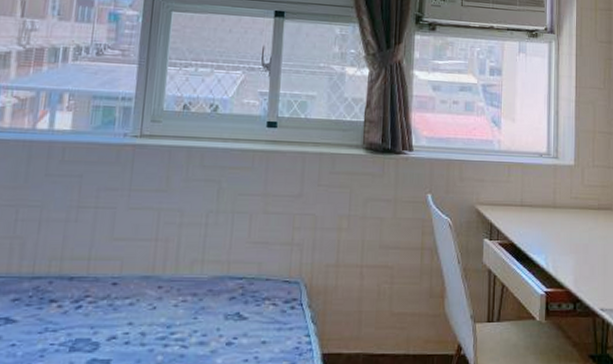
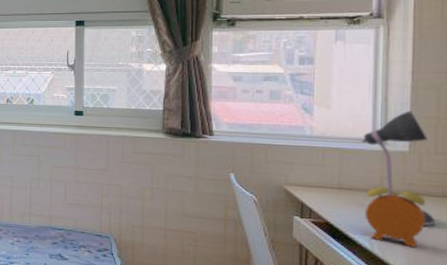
desk lamp: none [539,124,594,239] -> present [361,110,436,226]
alarm clock: none [541,193,587,264] -> present [364,178,426,248]

